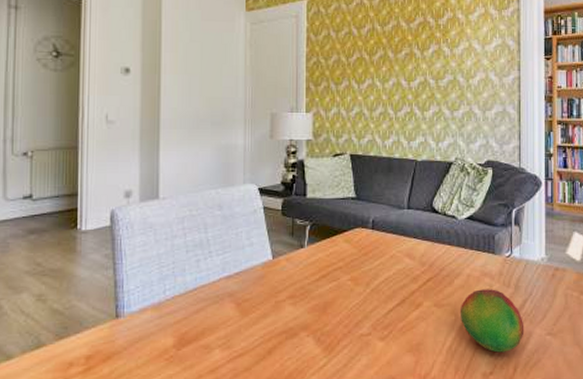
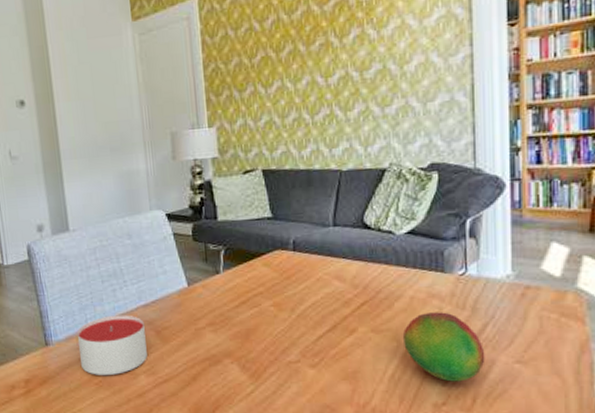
candle: none [152,286,225,350] -> present [76,315,147,375]

